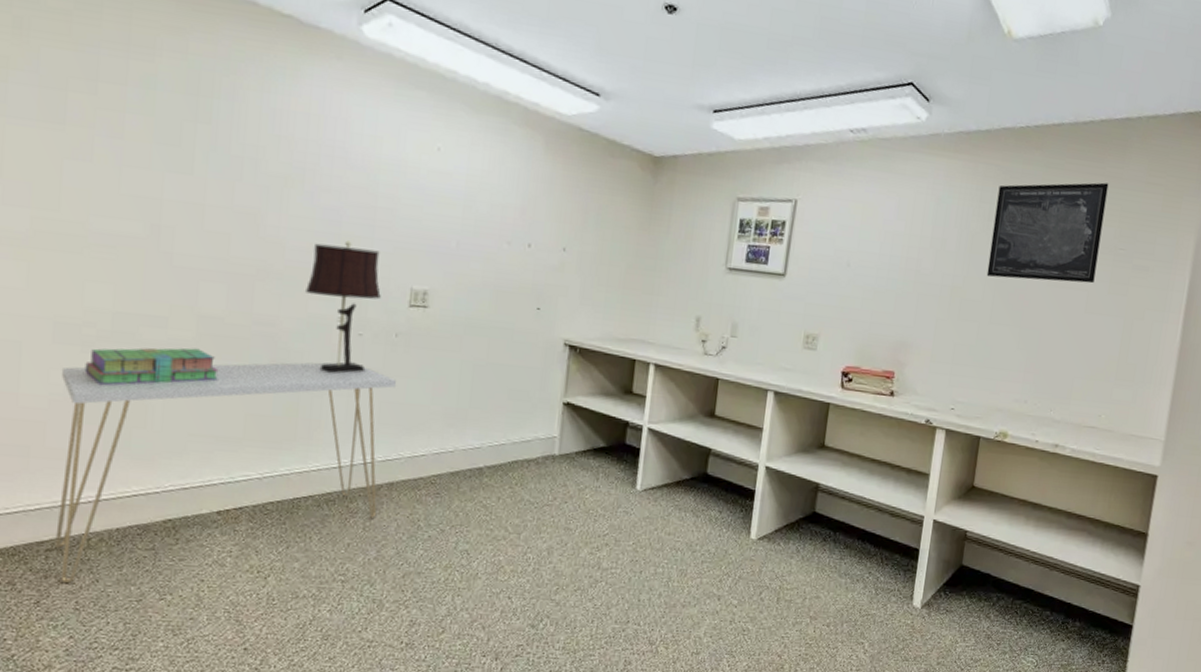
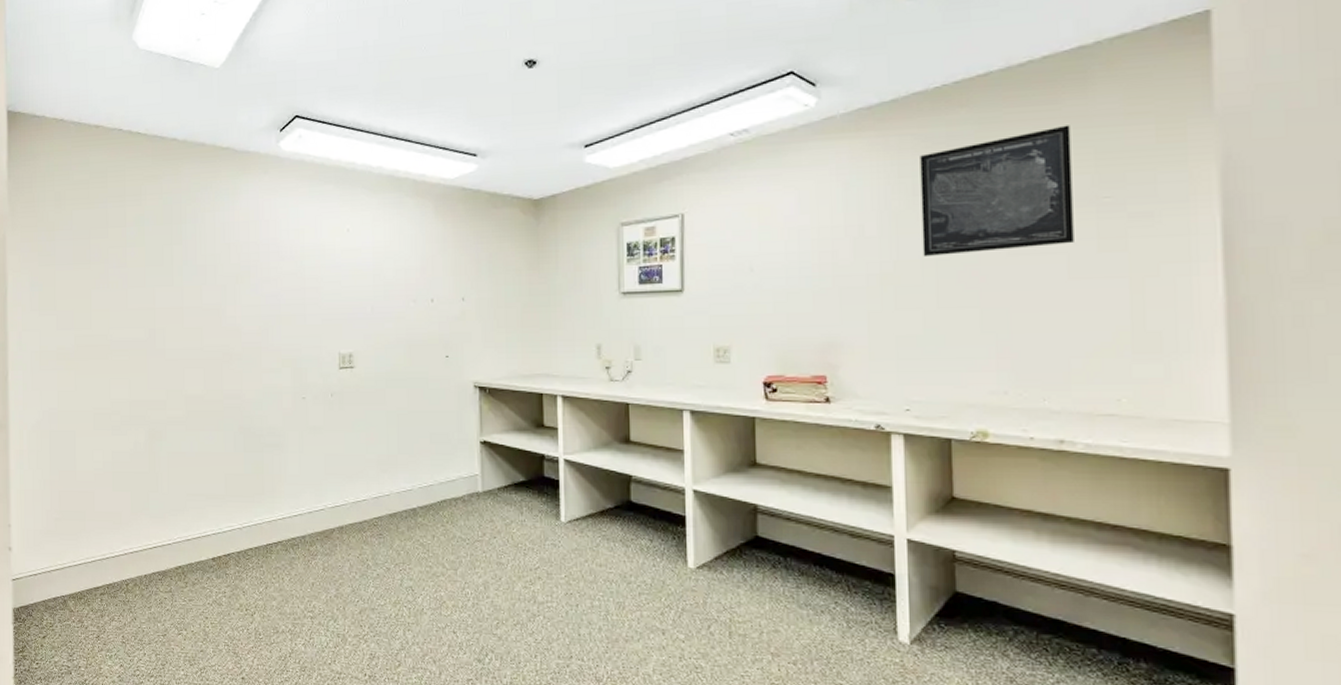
console table: present [55,362,396,583] -> none [100,422,335,621]
stack of books: present [84,348,219,386] -> none [115,423,204,460]
table lamp: present [306,240,381,374] -> none [259,320,316,434]

